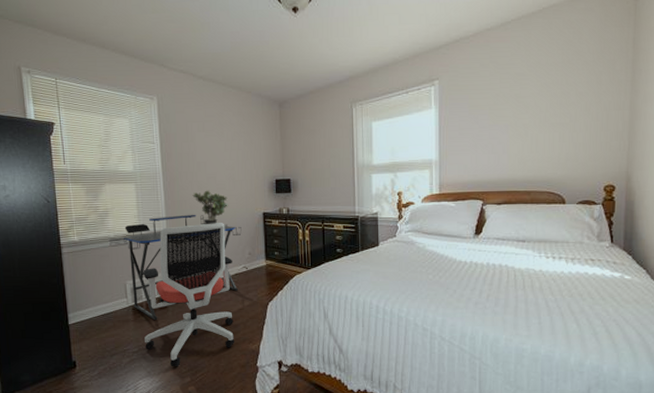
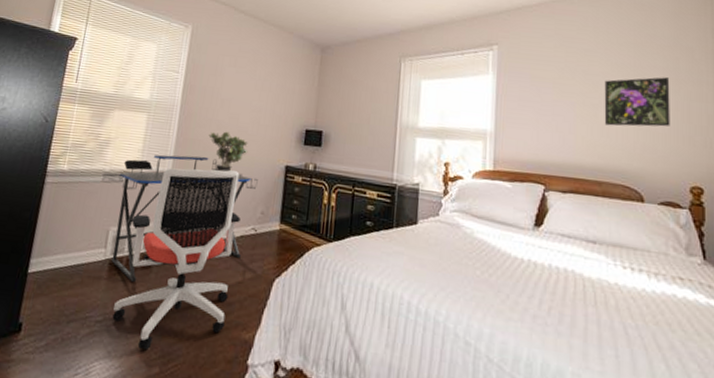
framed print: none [533,91,592,142] -> present [604,77,670,127]

